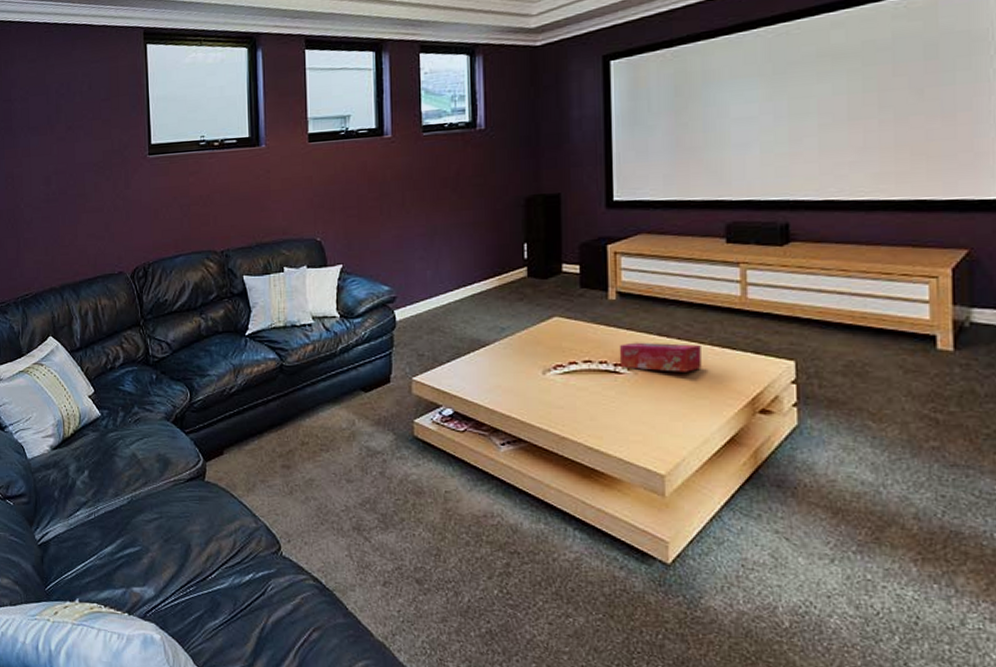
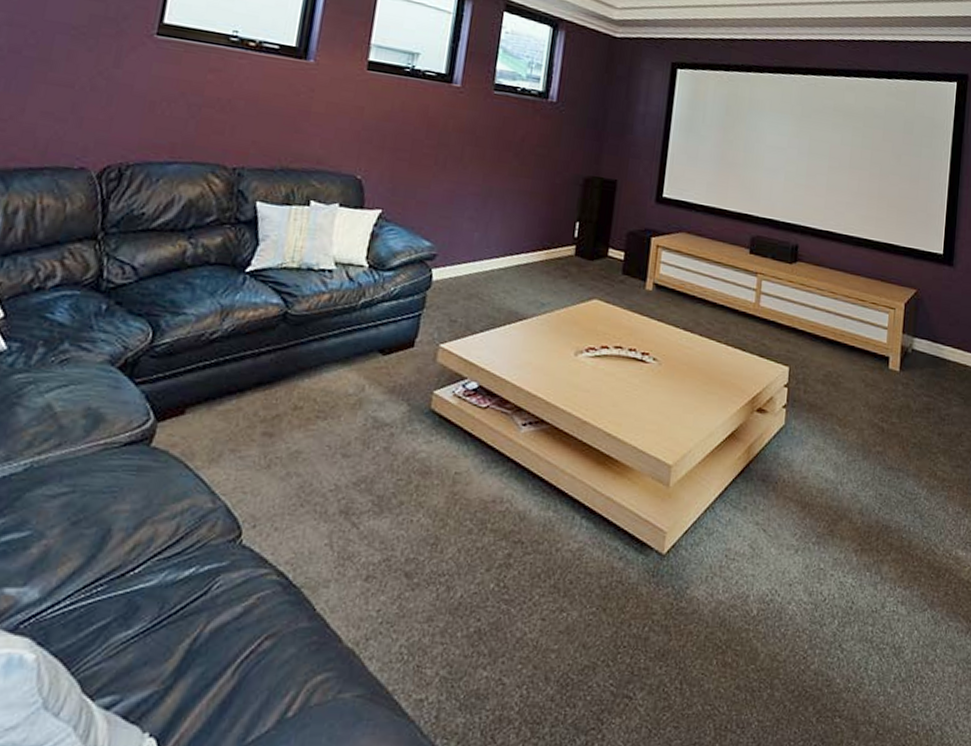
tissue box: present [619,342,702,372] -> none [646,333,718,368]

